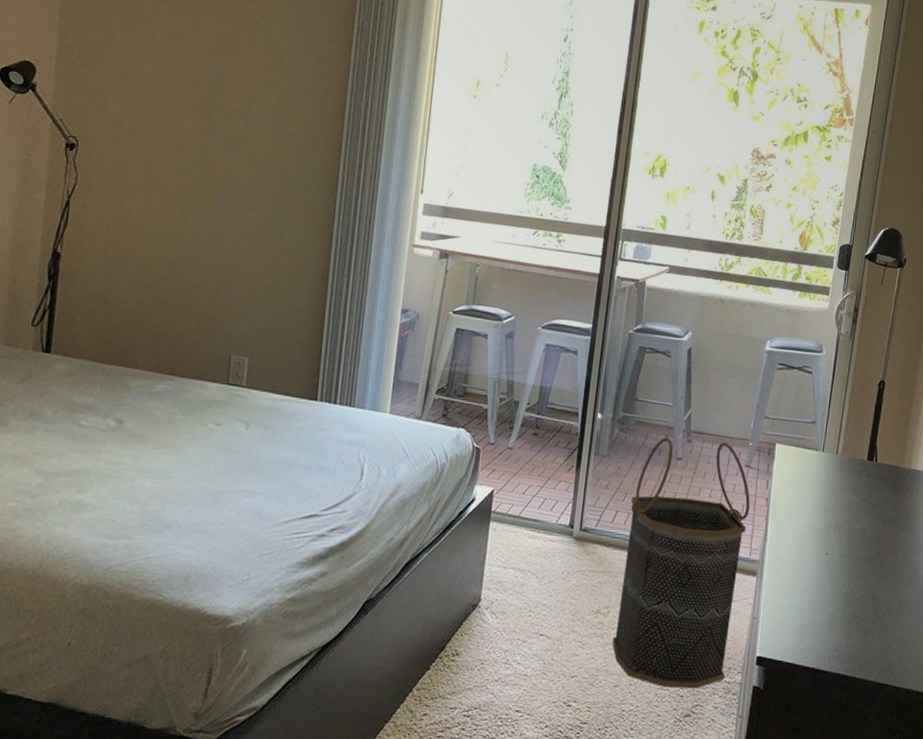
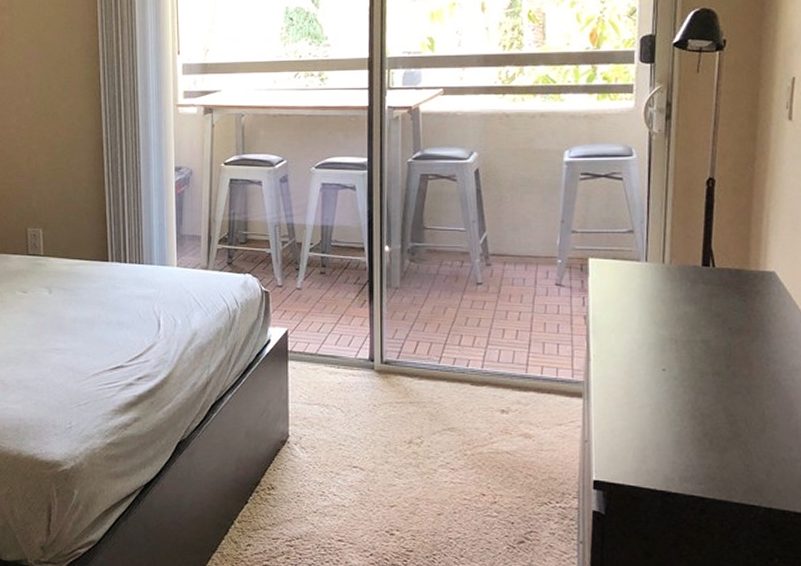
basket: present [612,437,751,689] -> none [429,262,567,515]

